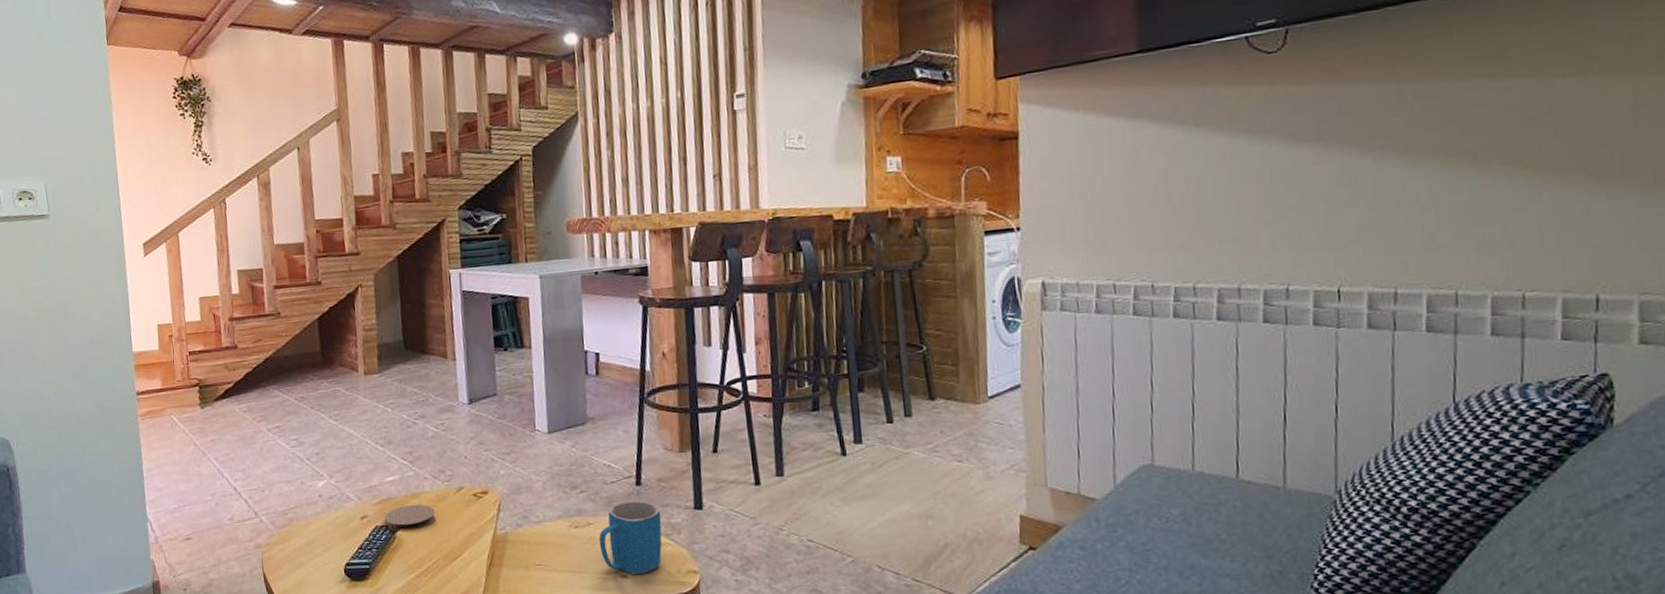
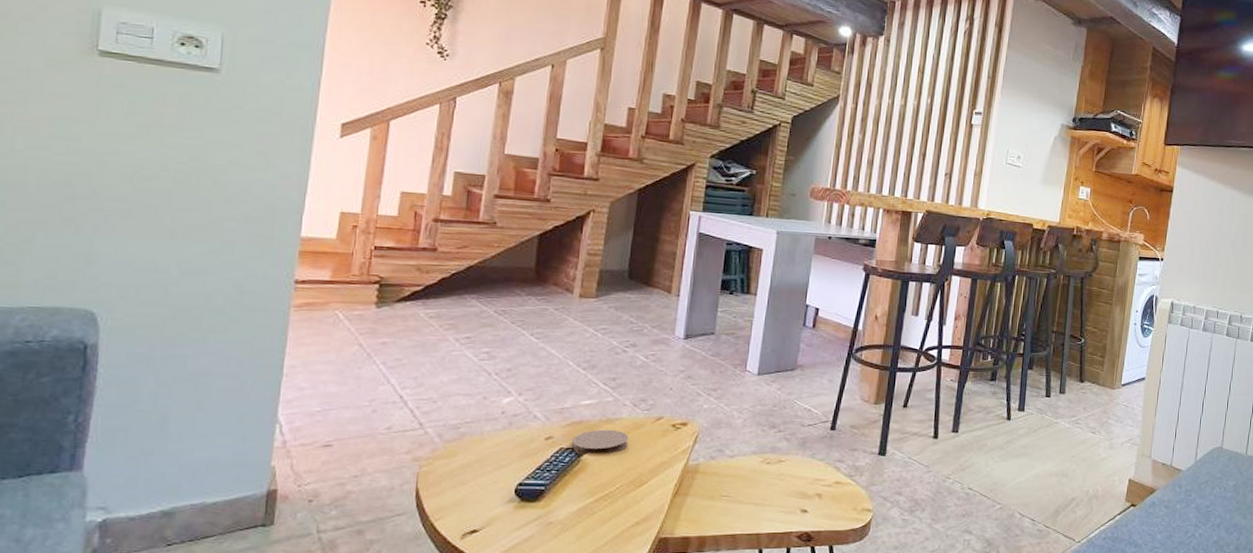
mug: present [598,500,662,575] -> none [786,442,849,510]

